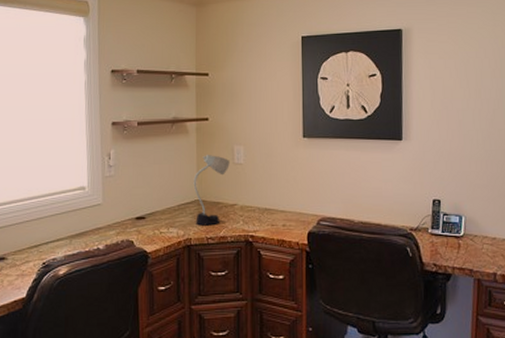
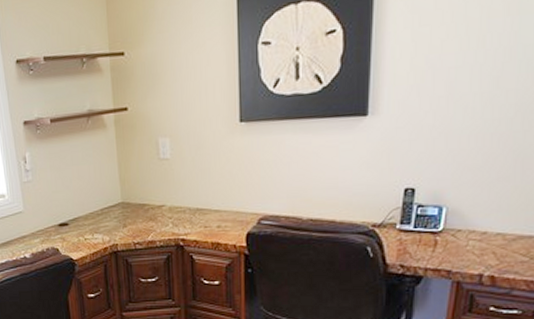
desk lamp: present [193,155,230,226] -> none [115,151,155,231]

